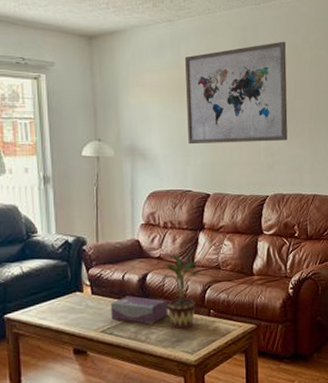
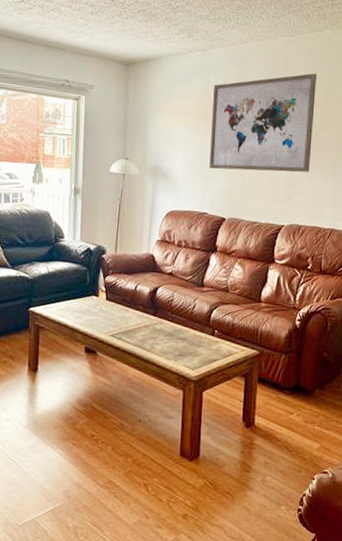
tissue box: present [111,296,168,324] -> none [121,306,175,336]
potted plant: present [162,255,205,330] -> none [171,273,212,345]

